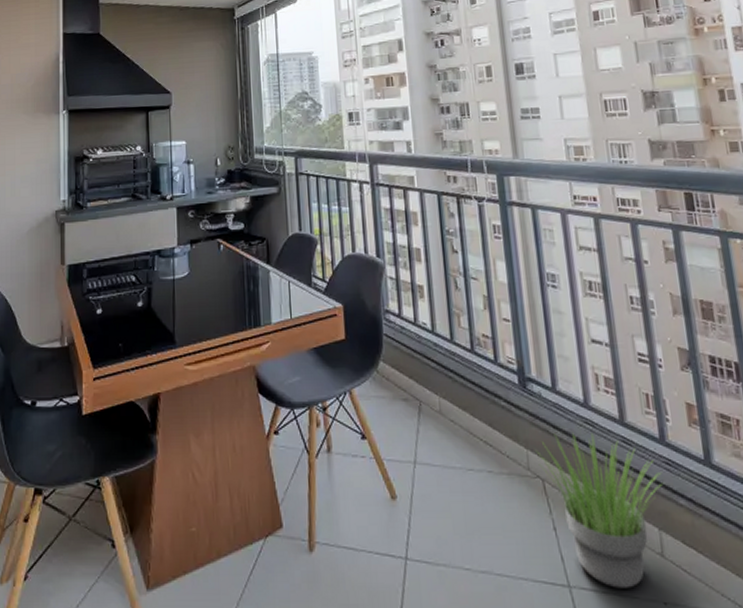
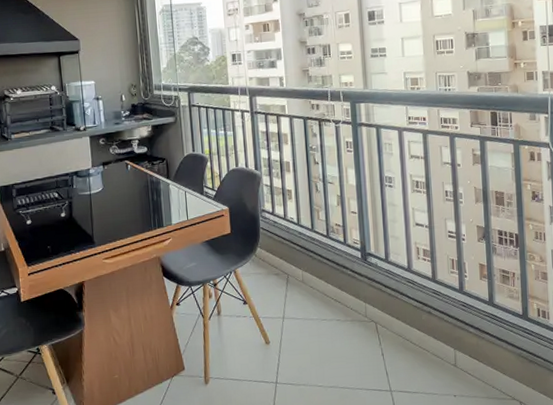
potted plant: present [534,432,662,588] -> none [370,289,459,389]

